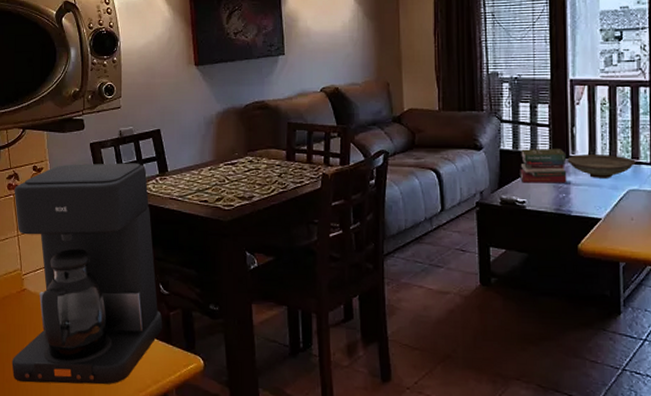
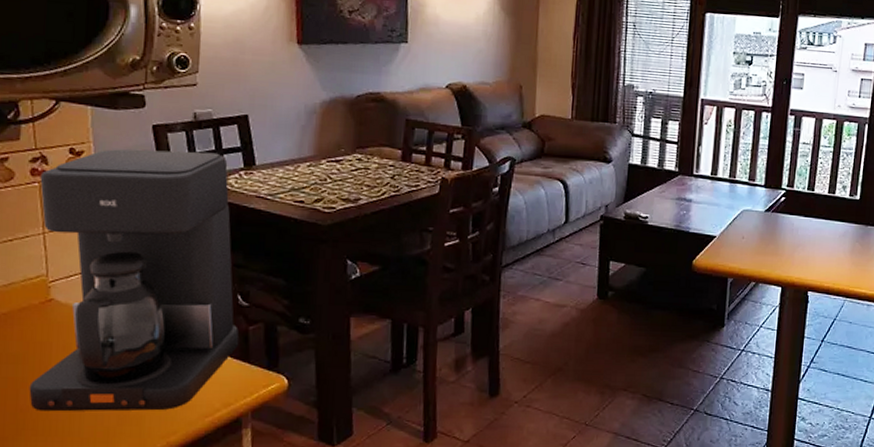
books: present [520,149,567,183] -> none [645,164,691,201]
decorative bowl: present [567,154,636,178] -> none [690,173,752,198]

